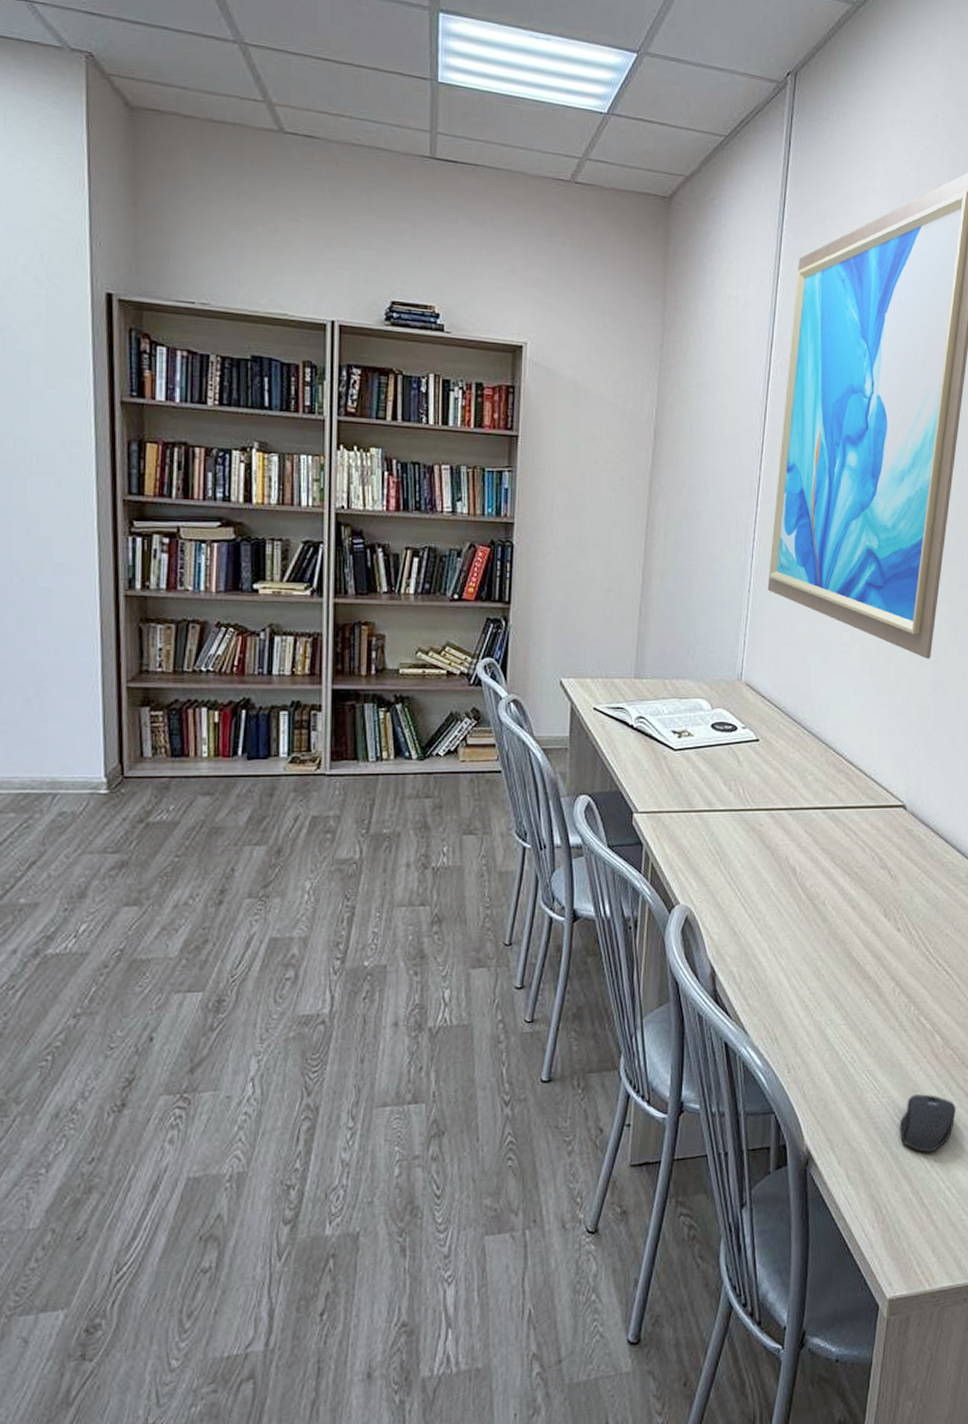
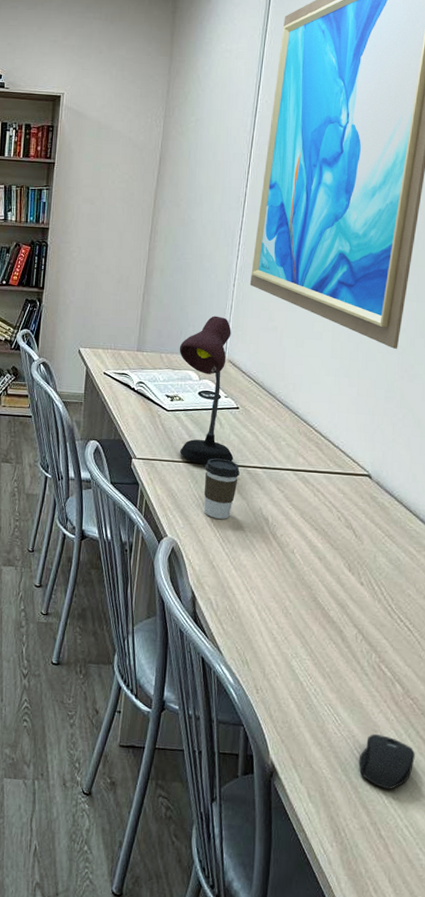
desk lamp: none [686,629,755,812] -> present [179,315,234,465]
coffee cup: none [721,802,762,875] -> present [204,458,240,519]

